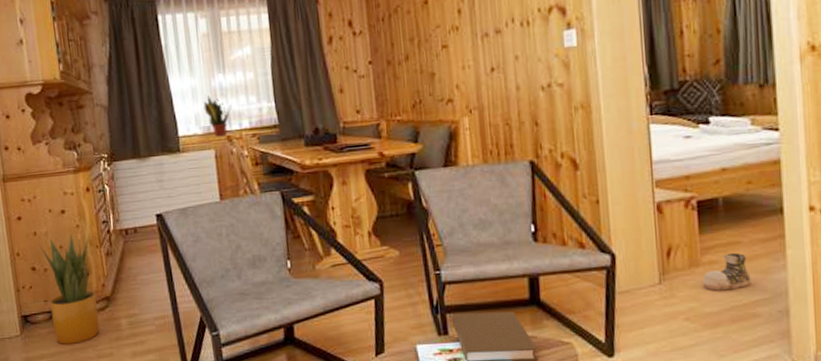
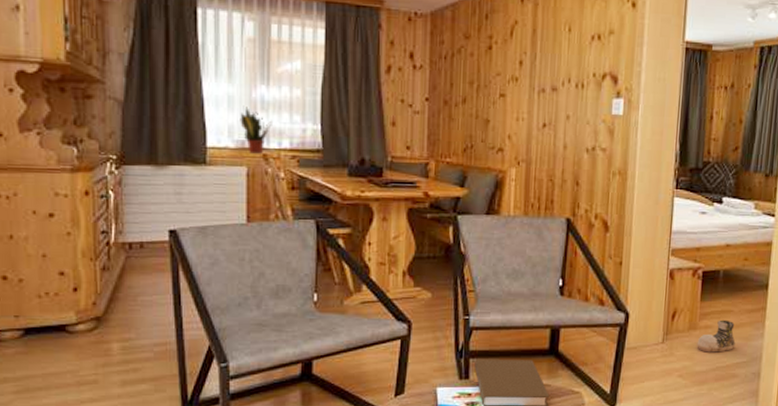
planter: present [38,234,100,344] -> none [14,243,85,368]

